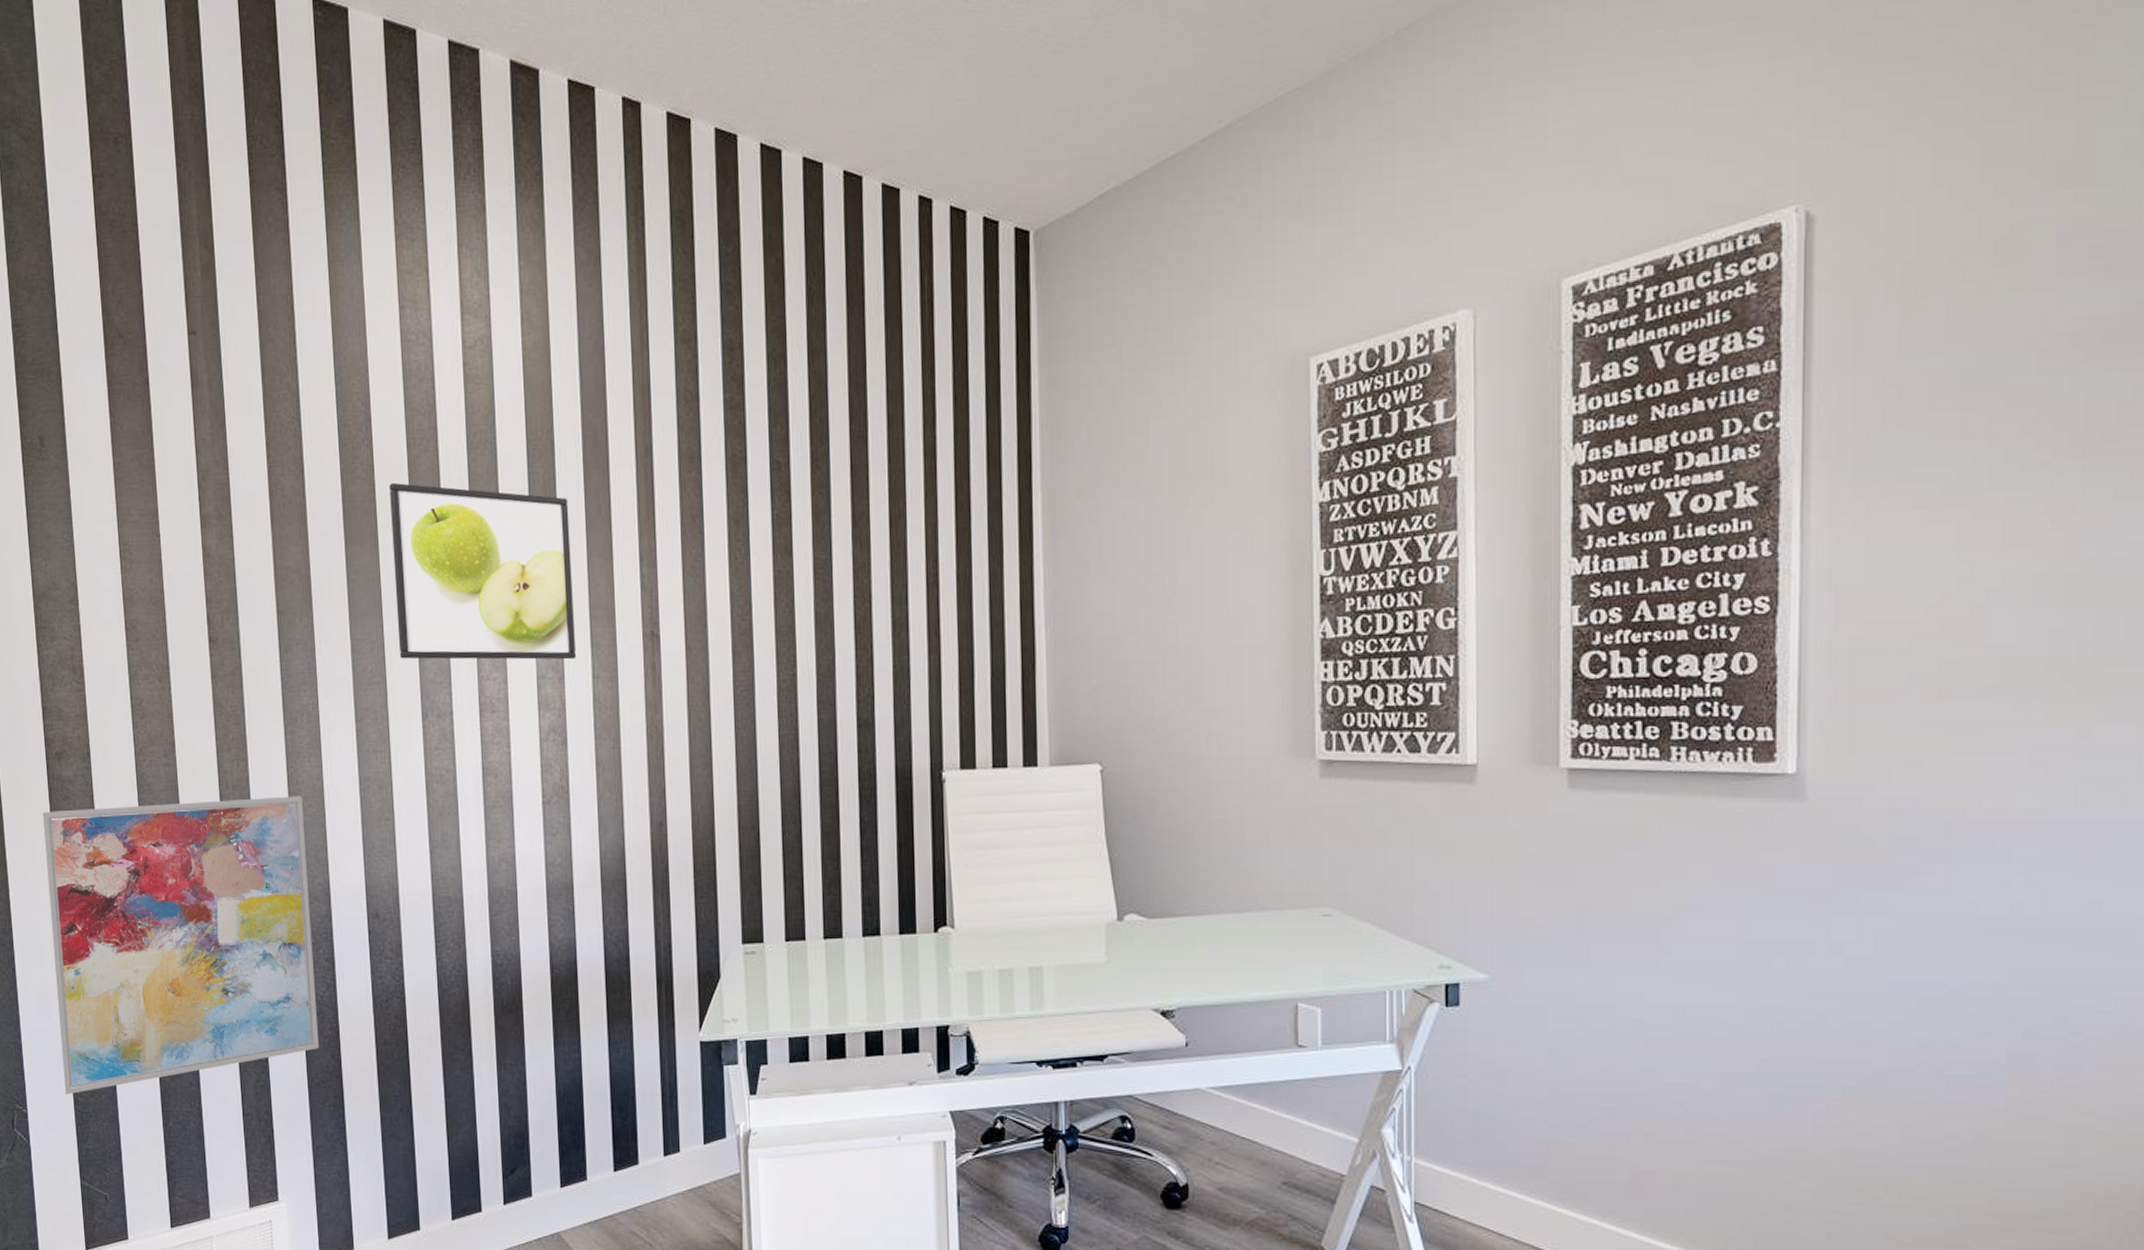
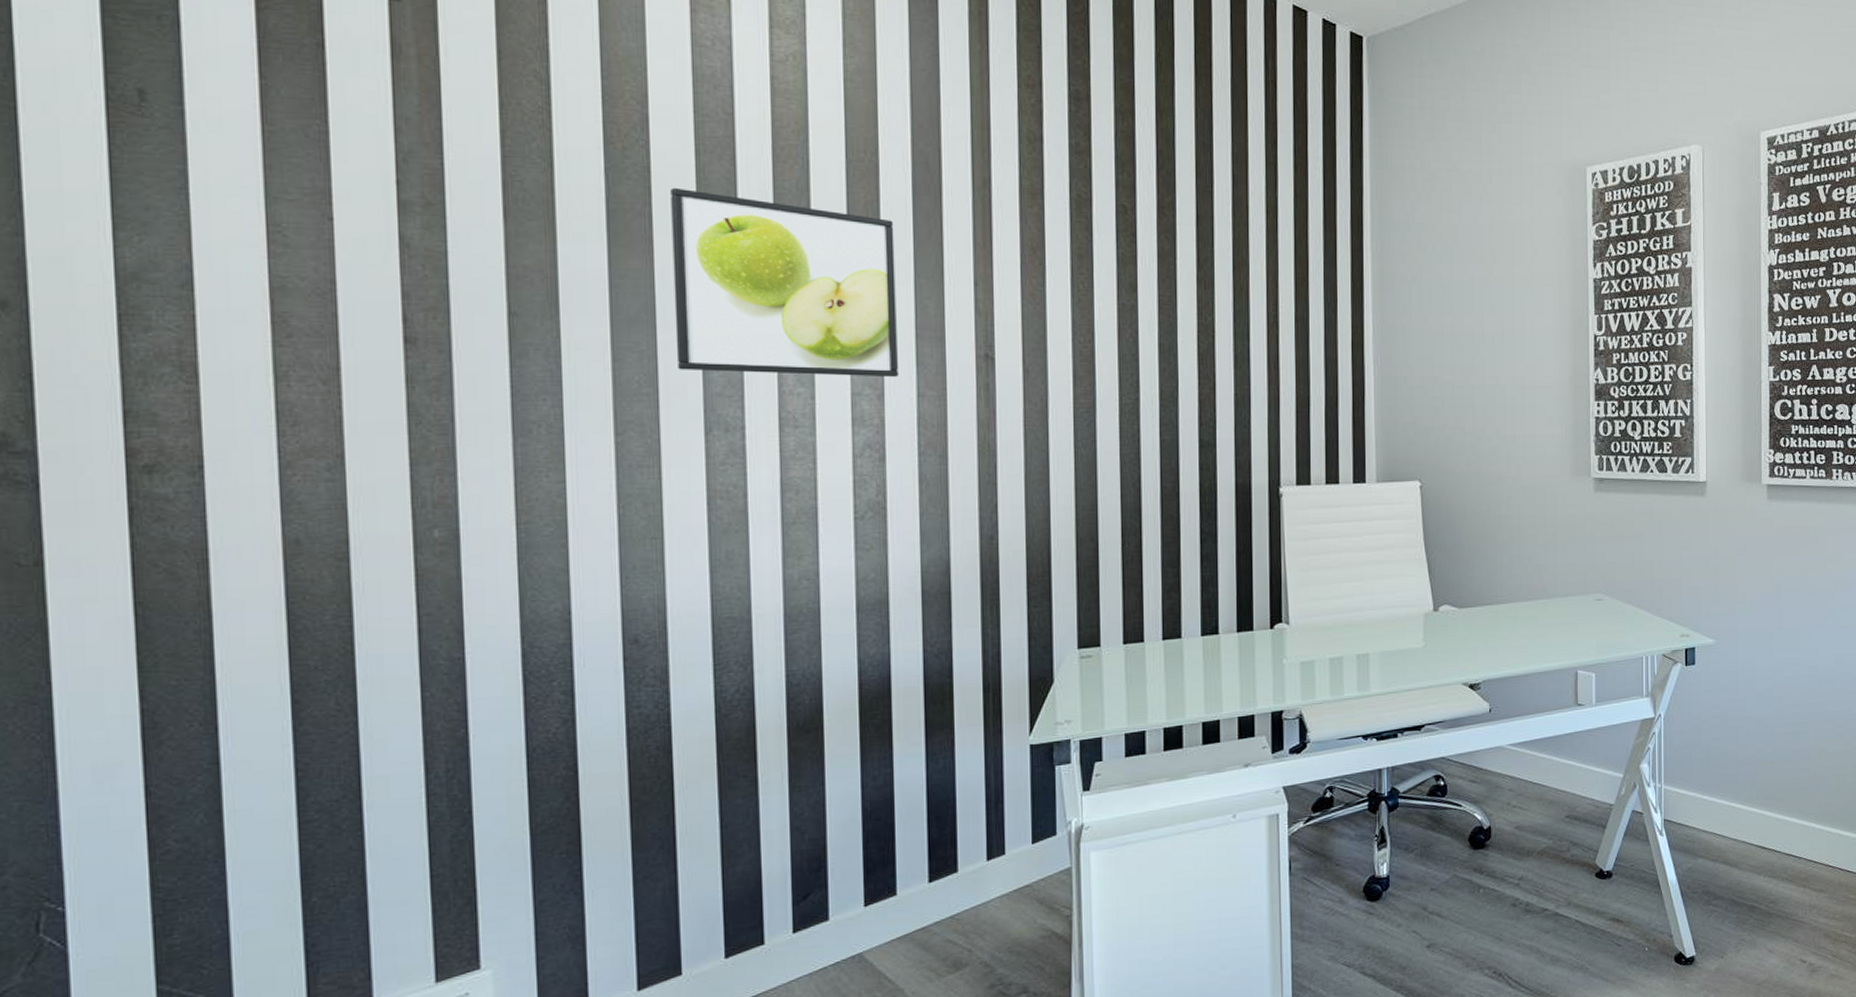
wall art: present [43,796,320,1095] -> none [117,514,549,881]

